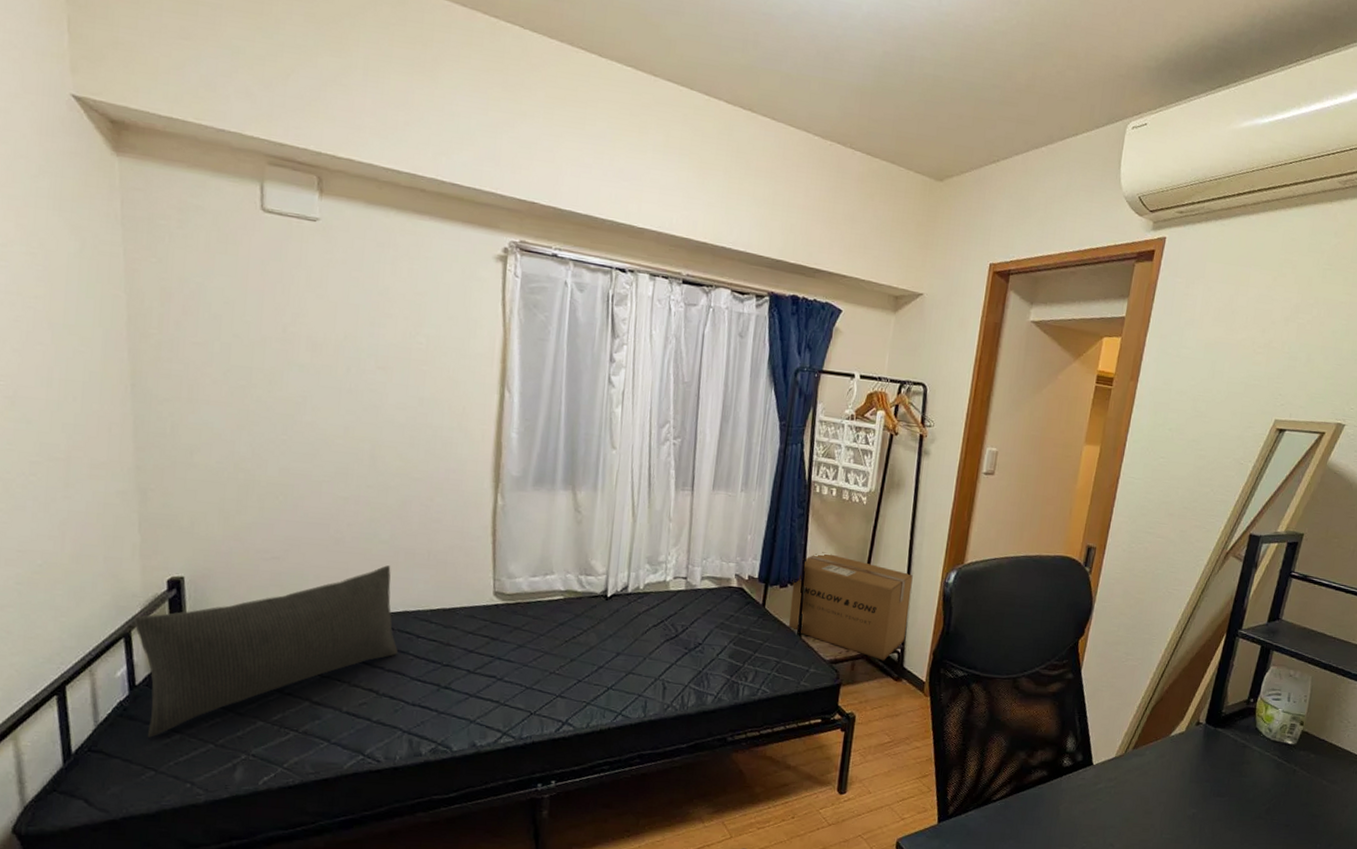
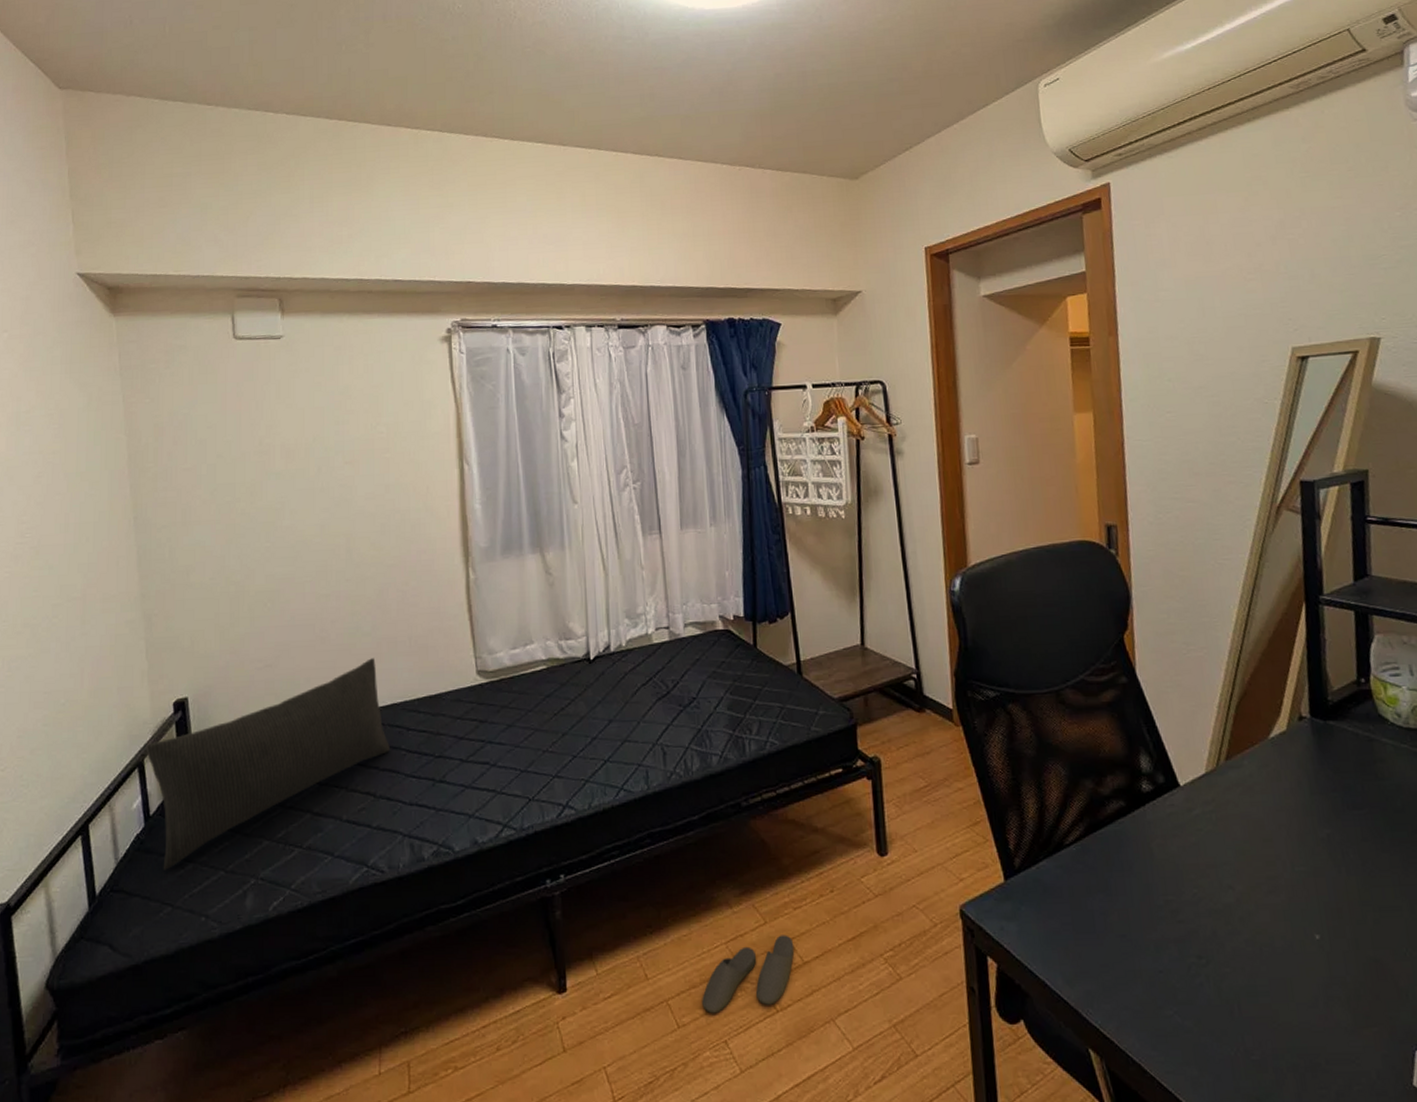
box: present [788,552,913,661] -> none [782,577,918,691]

